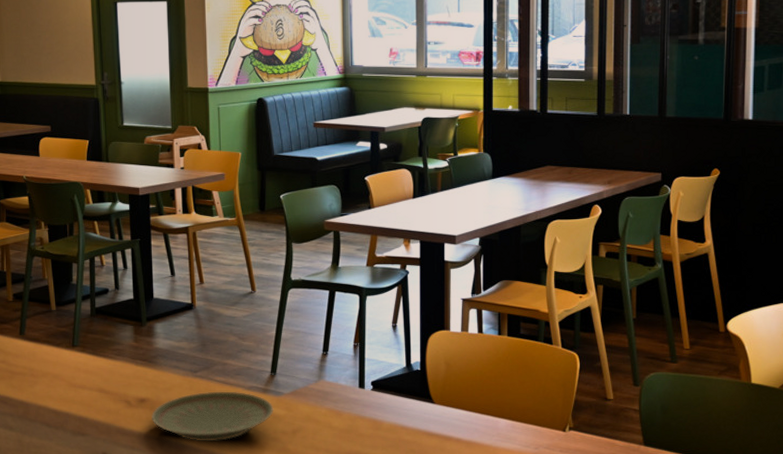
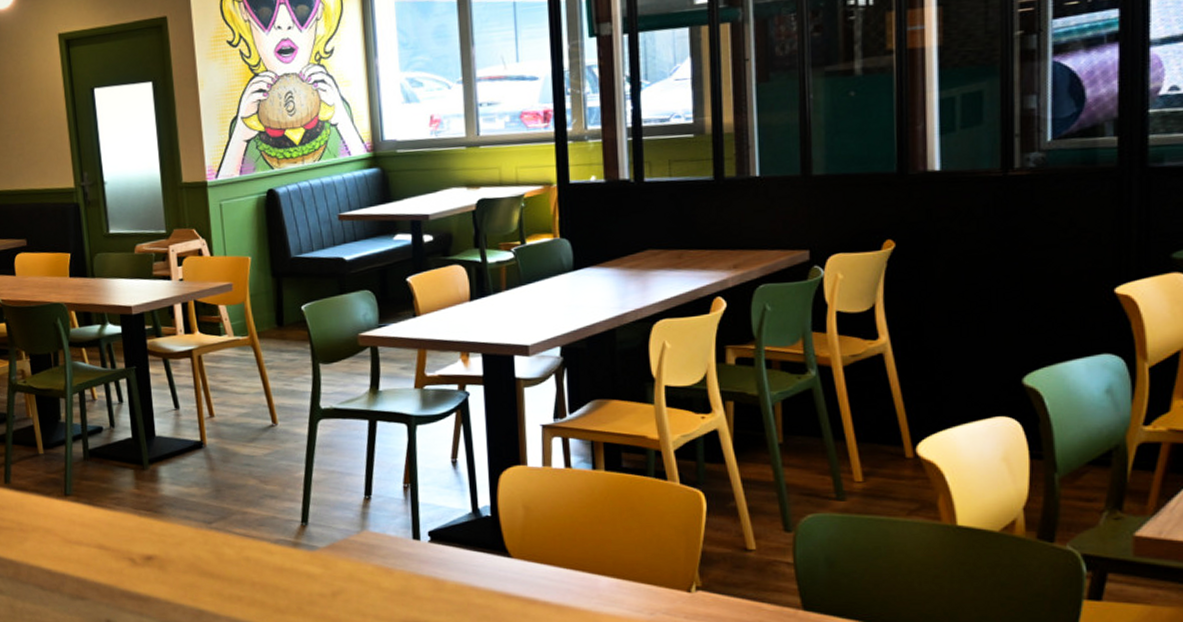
plate: present [151,391,274,442] -> none [161,545,308,607]

